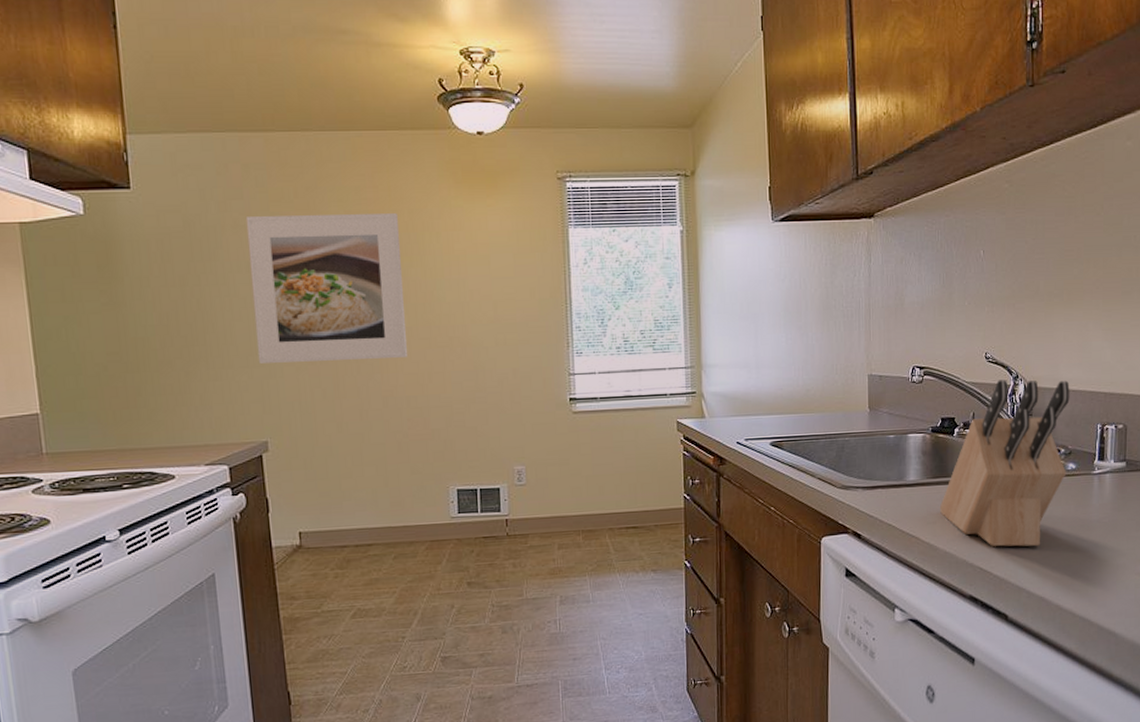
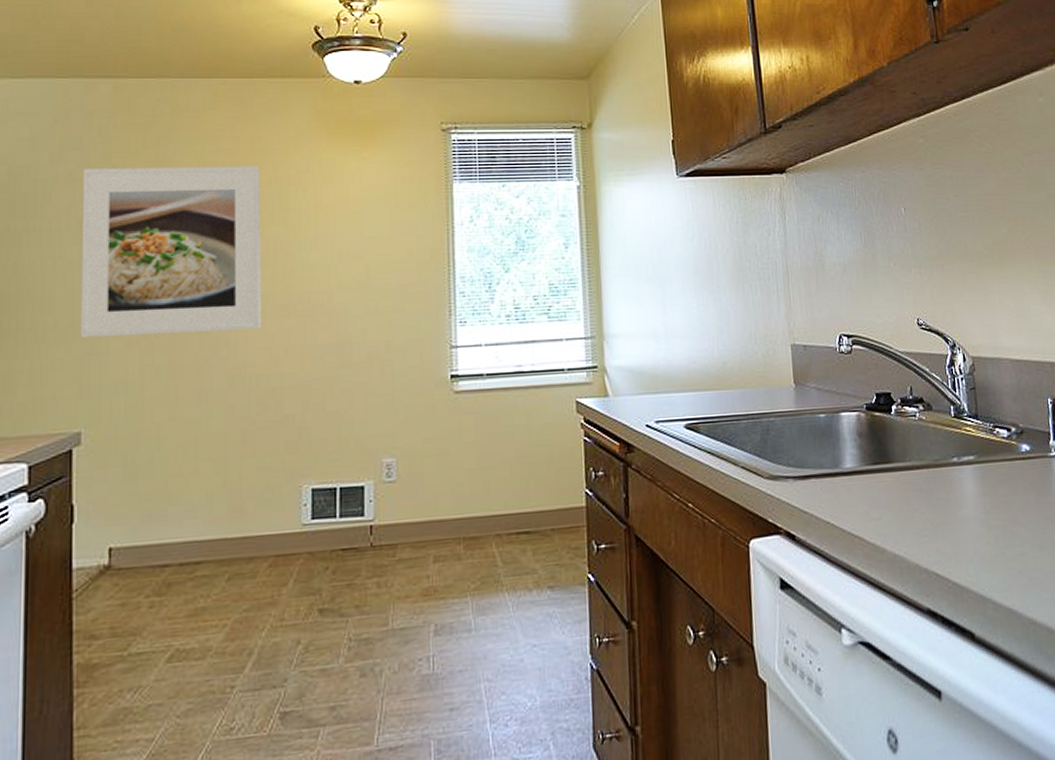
knife block: present [939,379,1070,547] -> none [882,349,1021,548]

